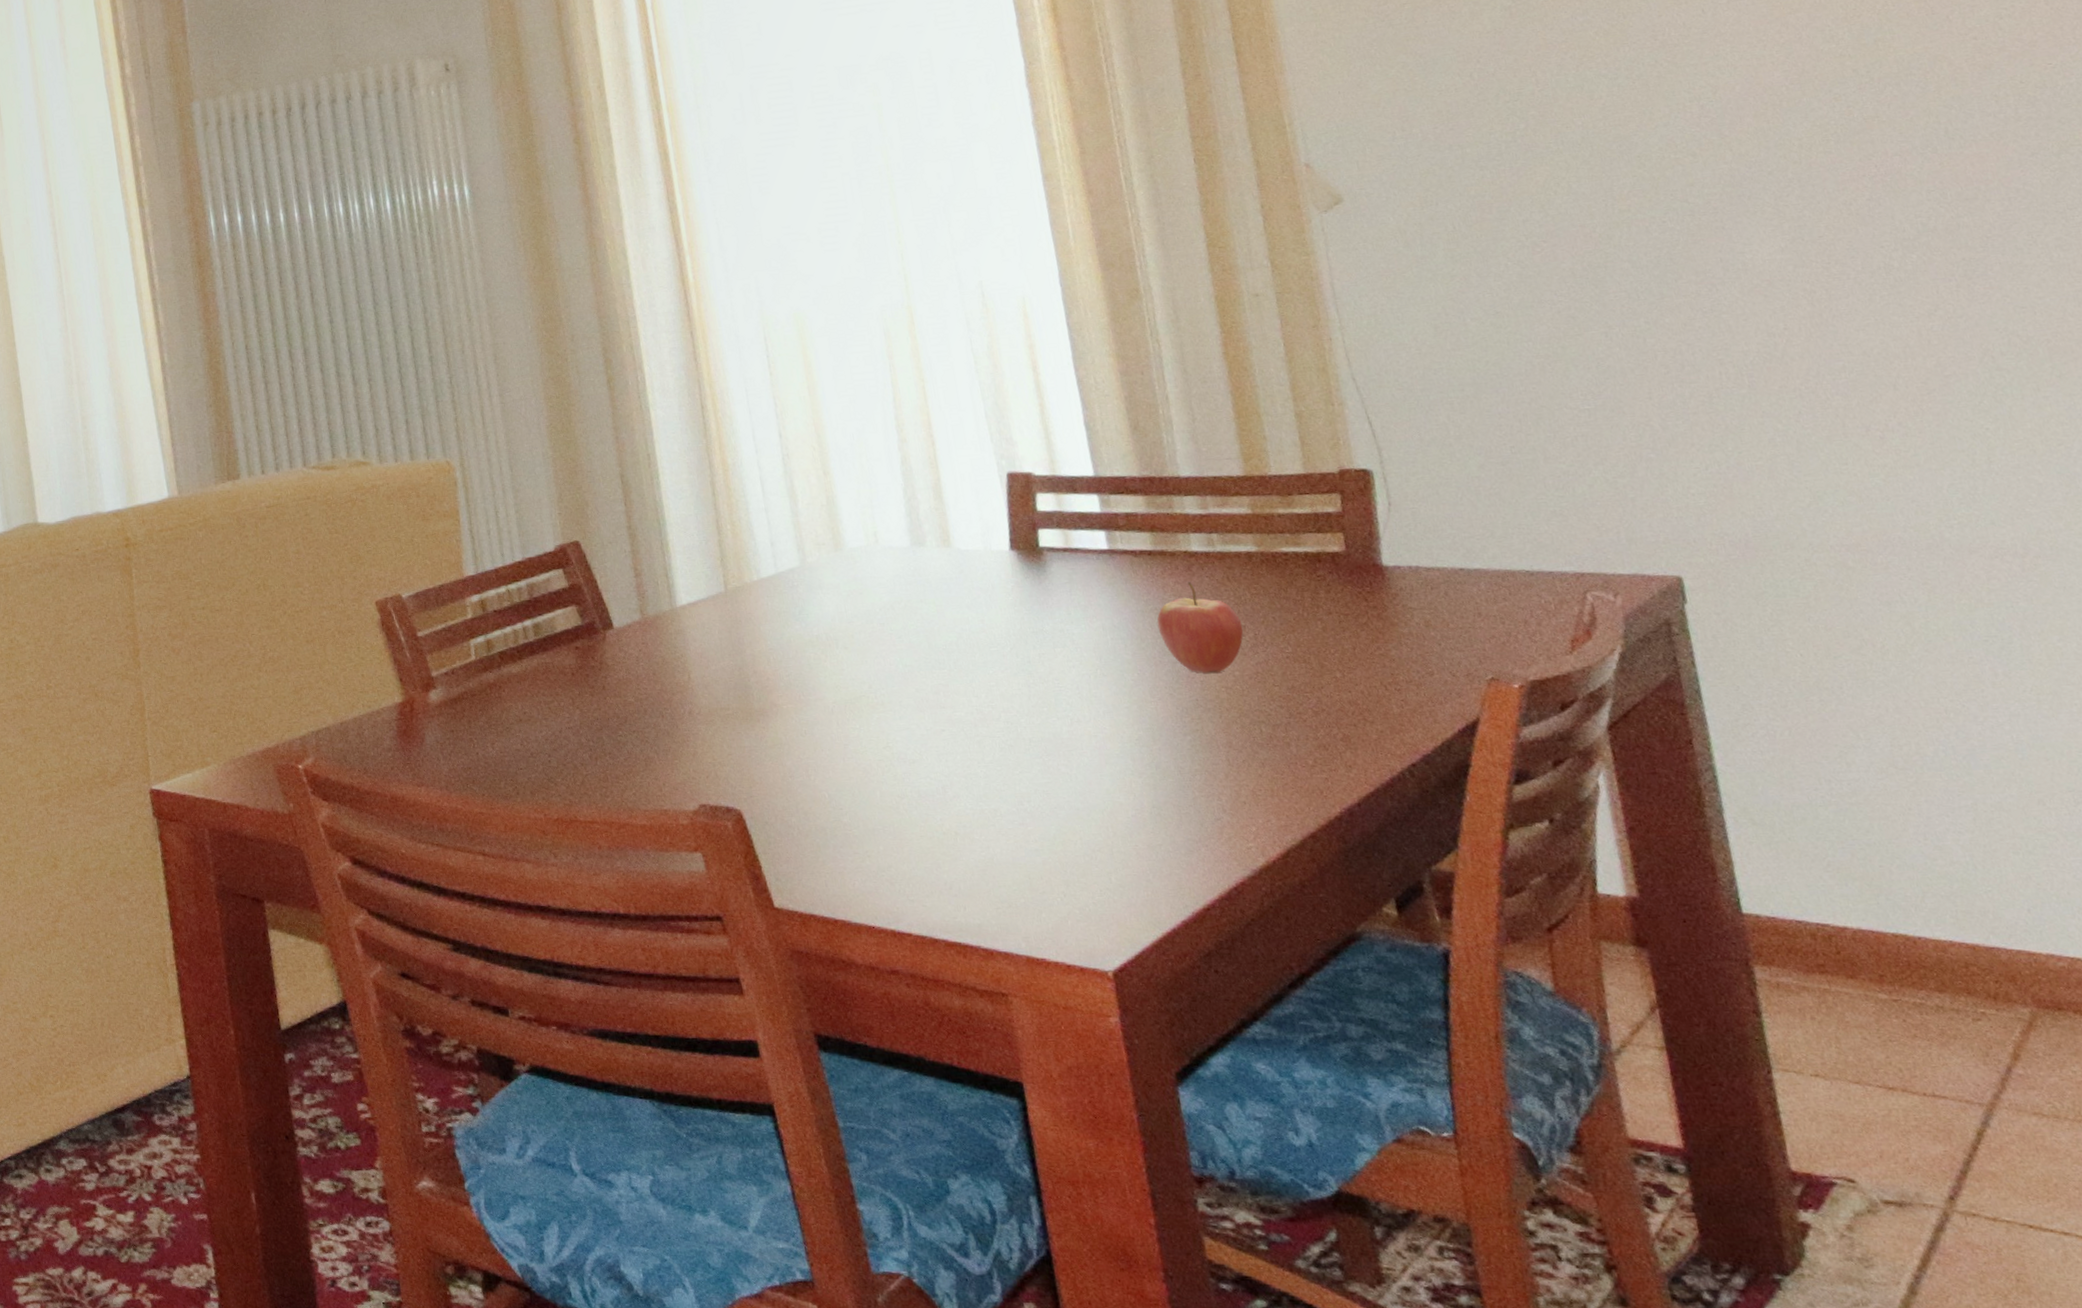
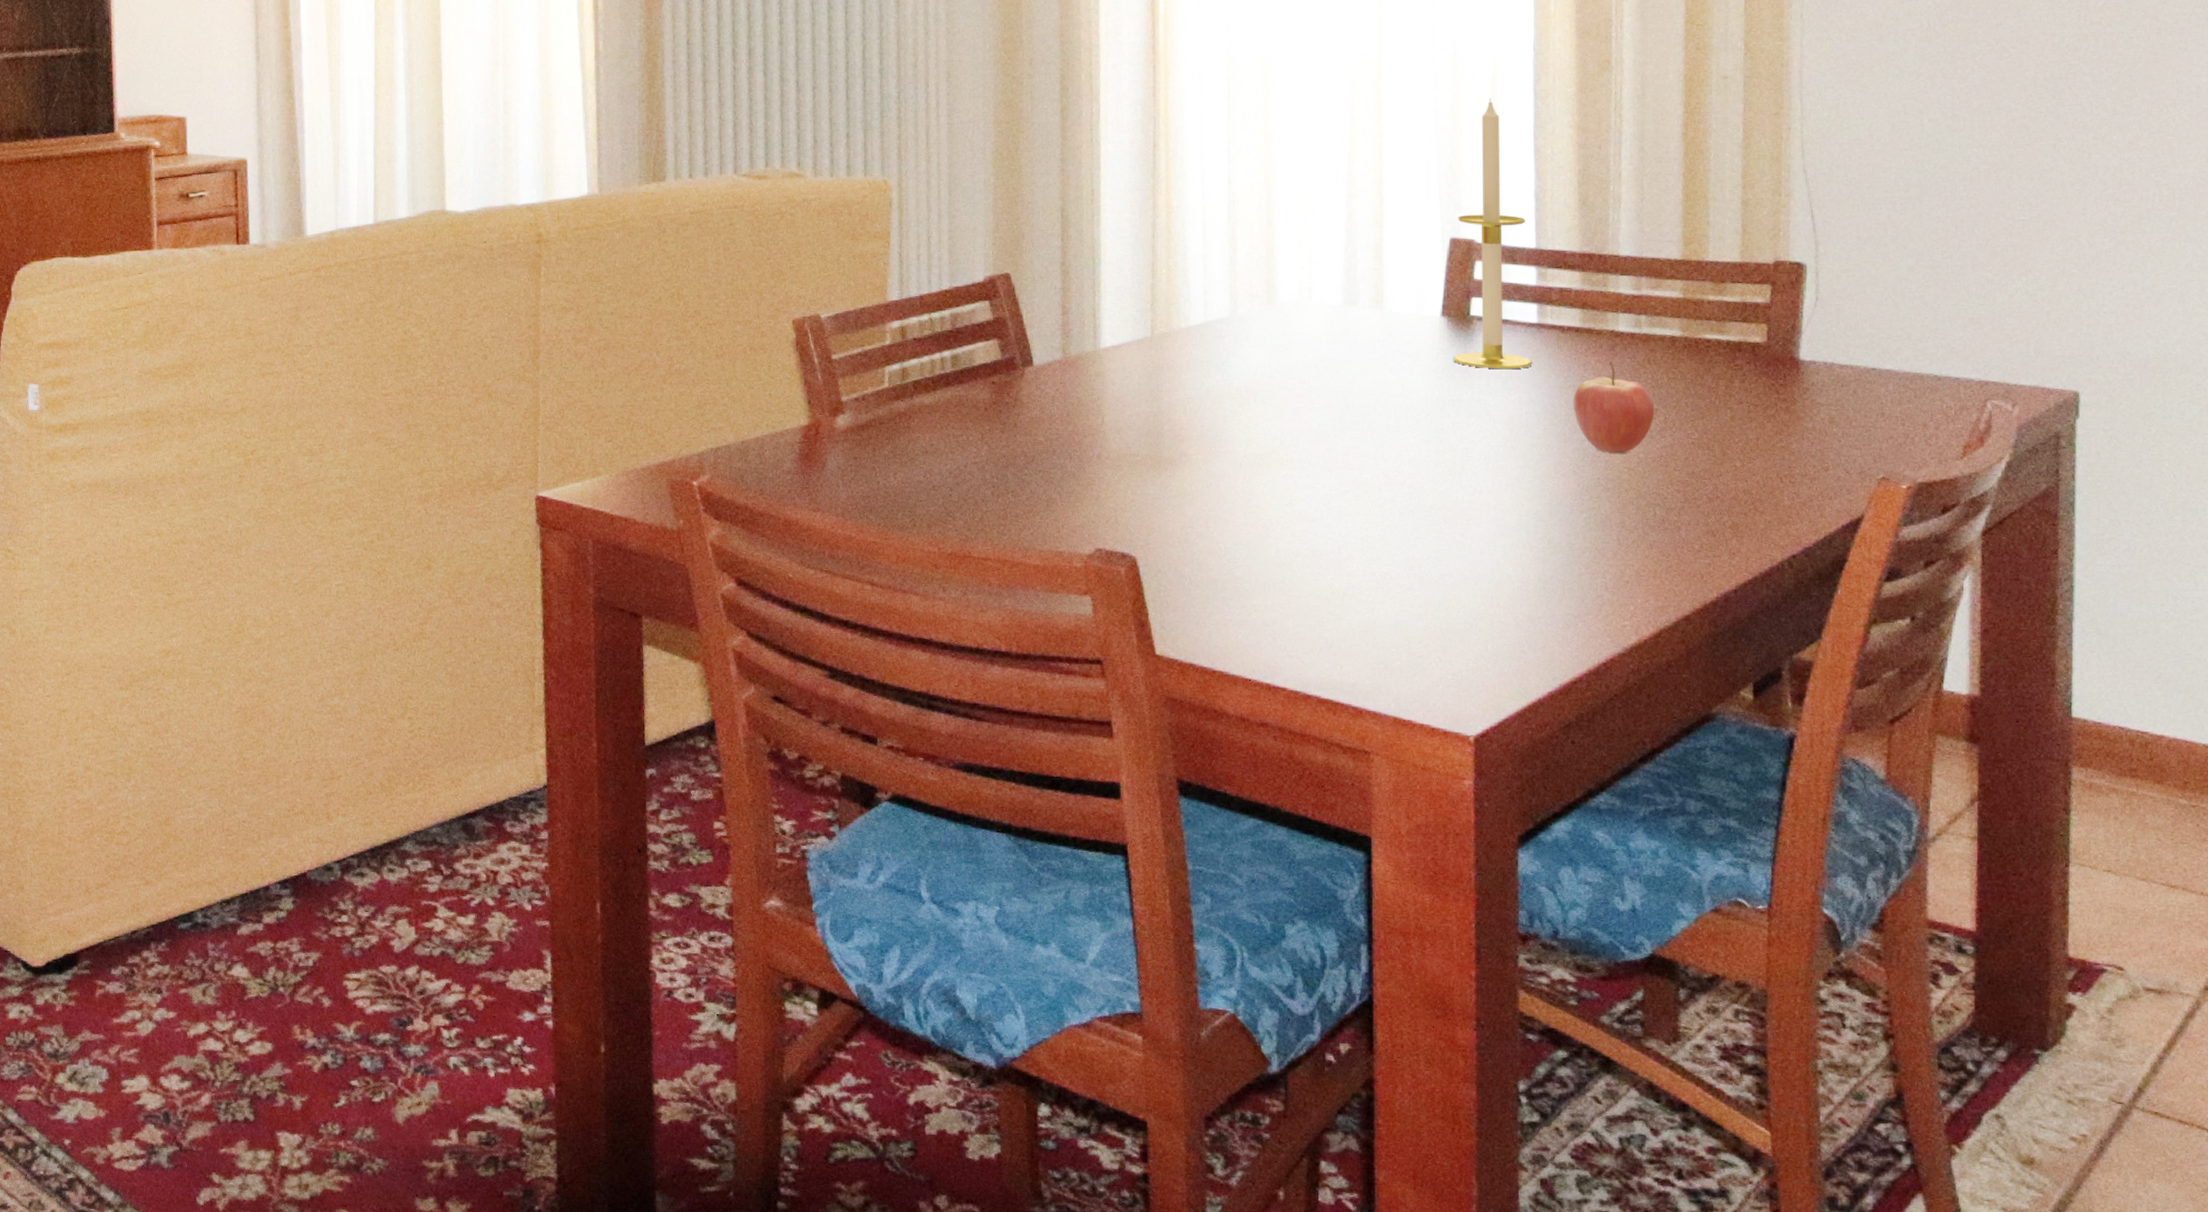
candle: none [1010,334,1111,598] -> present [1453,98,1533,370]

